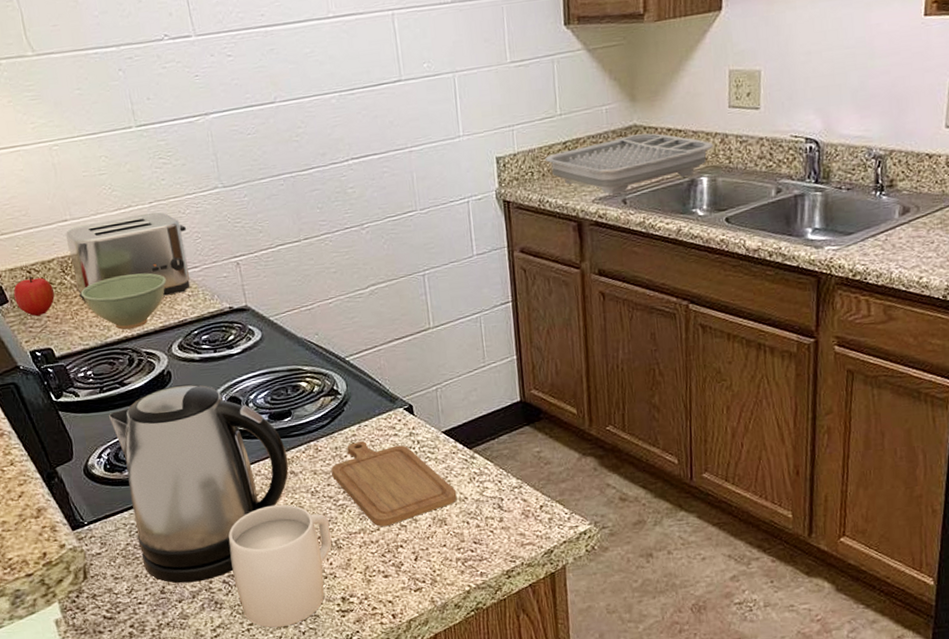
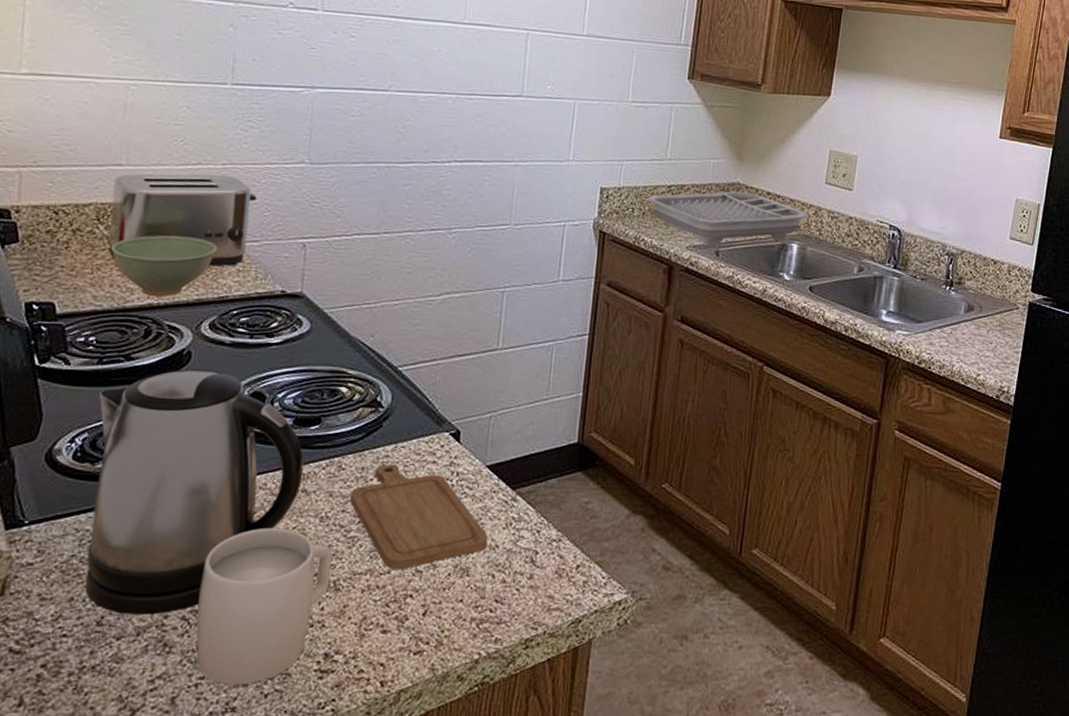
fruit: present [13,276,55,317] -> none [27,218,80,264]

